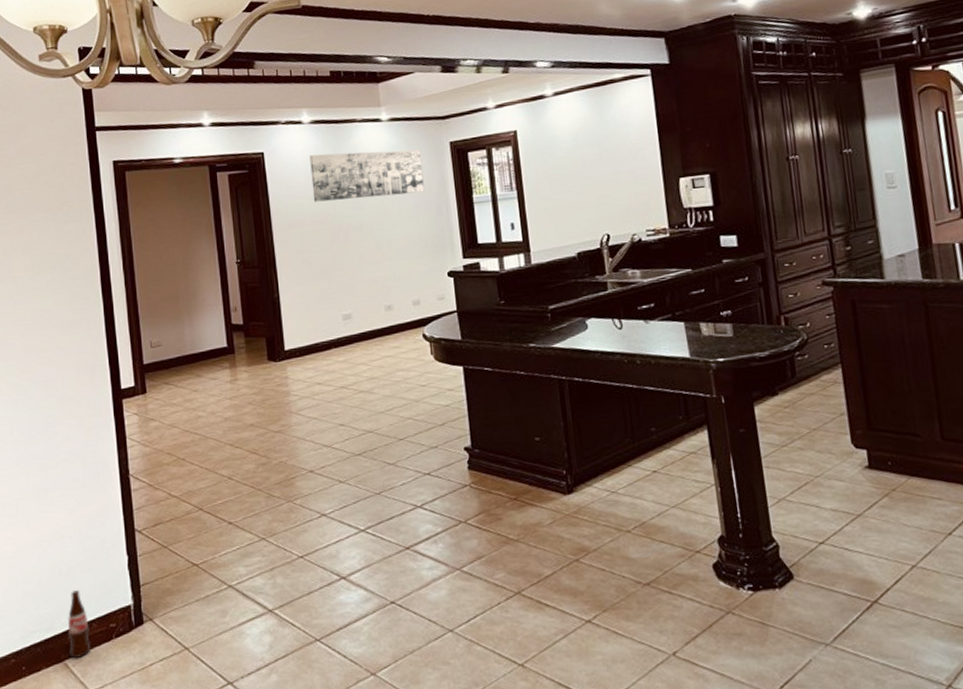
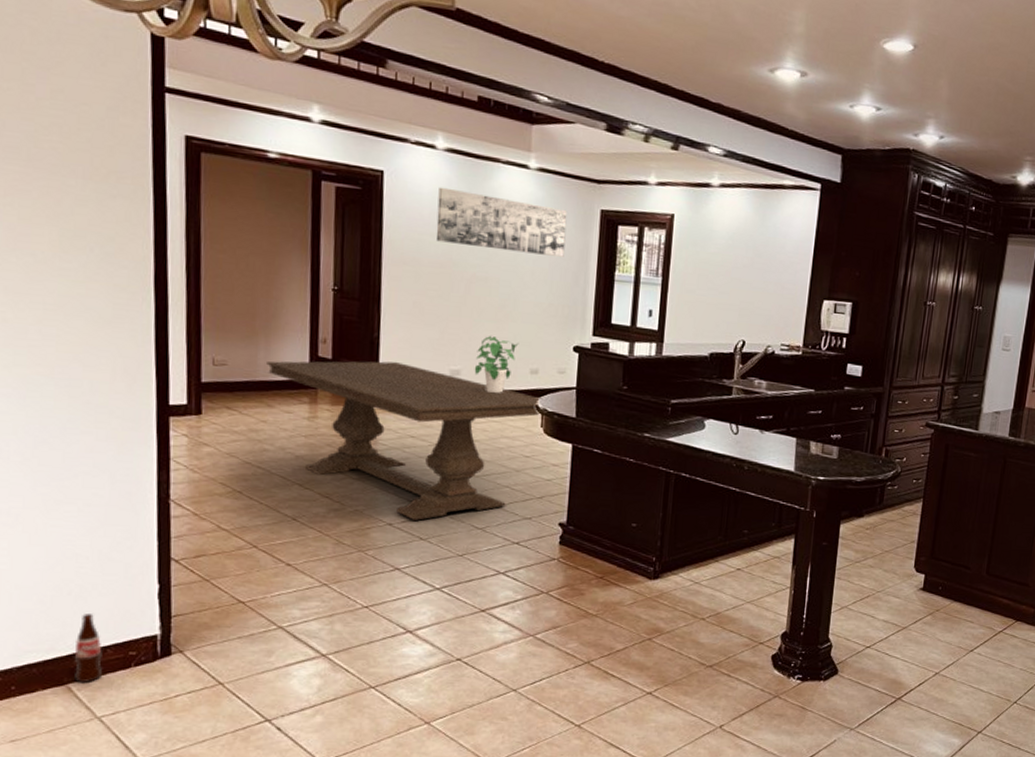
dining table: none [192,316,429,464] -> present [267,361,543,520]
potted plant: none [363,276,399,330] -> present [474,335,519,393]

